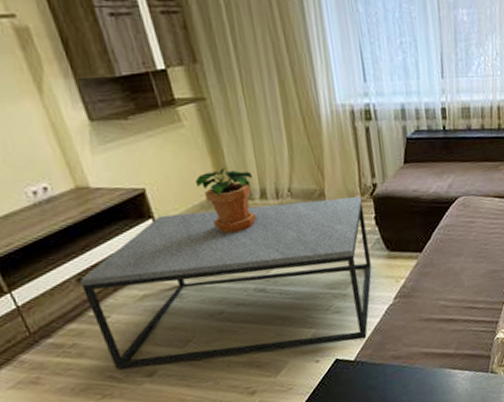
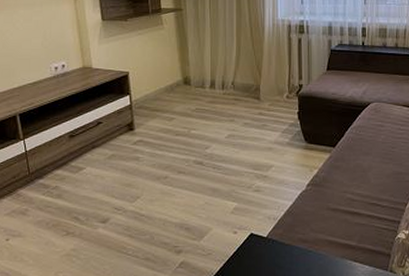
coffee table: present [79,196,372,369] -> none [71,93,290,219]
potted plant: present [195,168,256,234] -> none [164,61,207,113]

